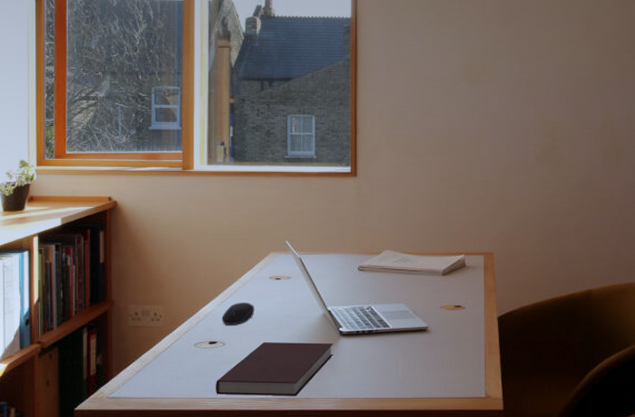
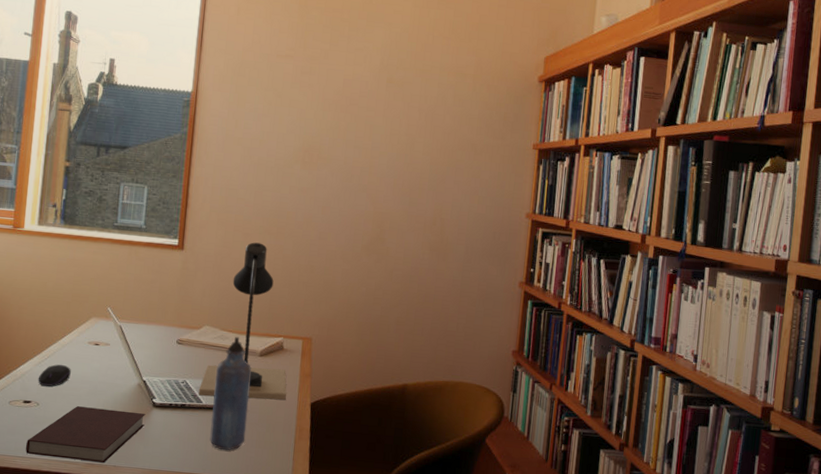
desk lamp: none [384,163,473,320] -> present [198,242,287,400]
water bottle: none [399,258,436,372] -> present [210,336,251,451]

